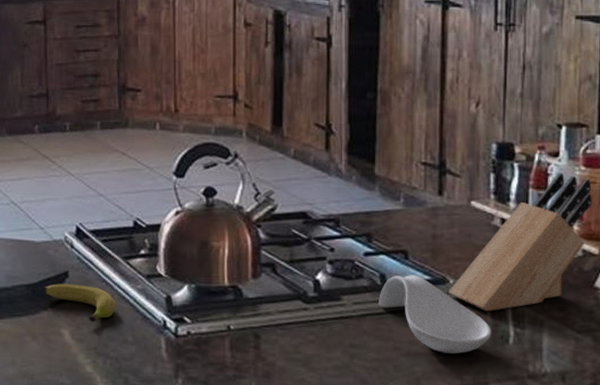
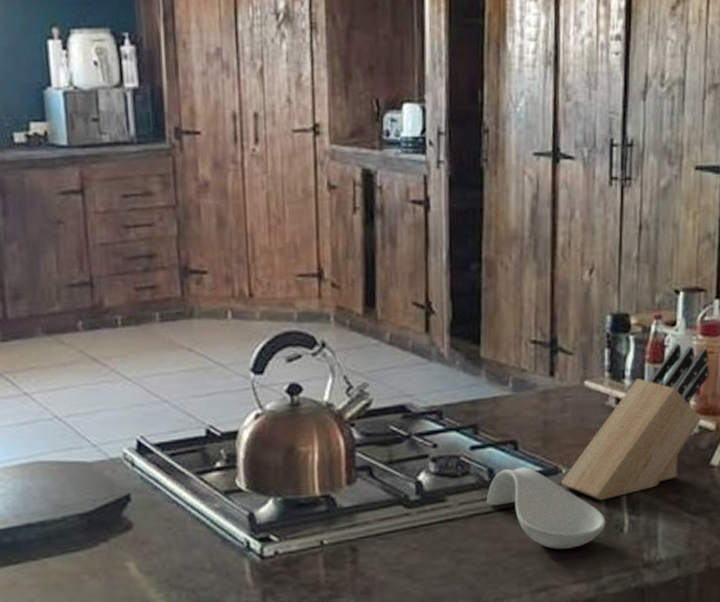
fruit: present [43,283,116,323] -> none [101,508,190,552]

